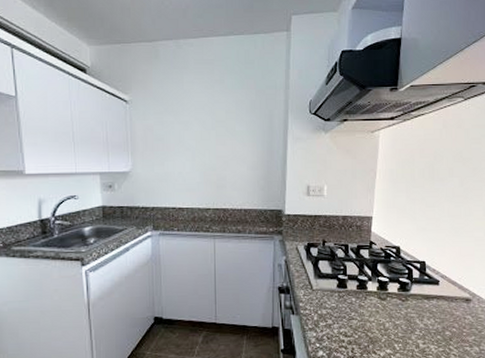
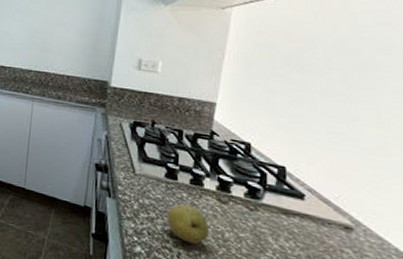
fruit: none [341,307,374,339] -> present [167,203,209,244]

